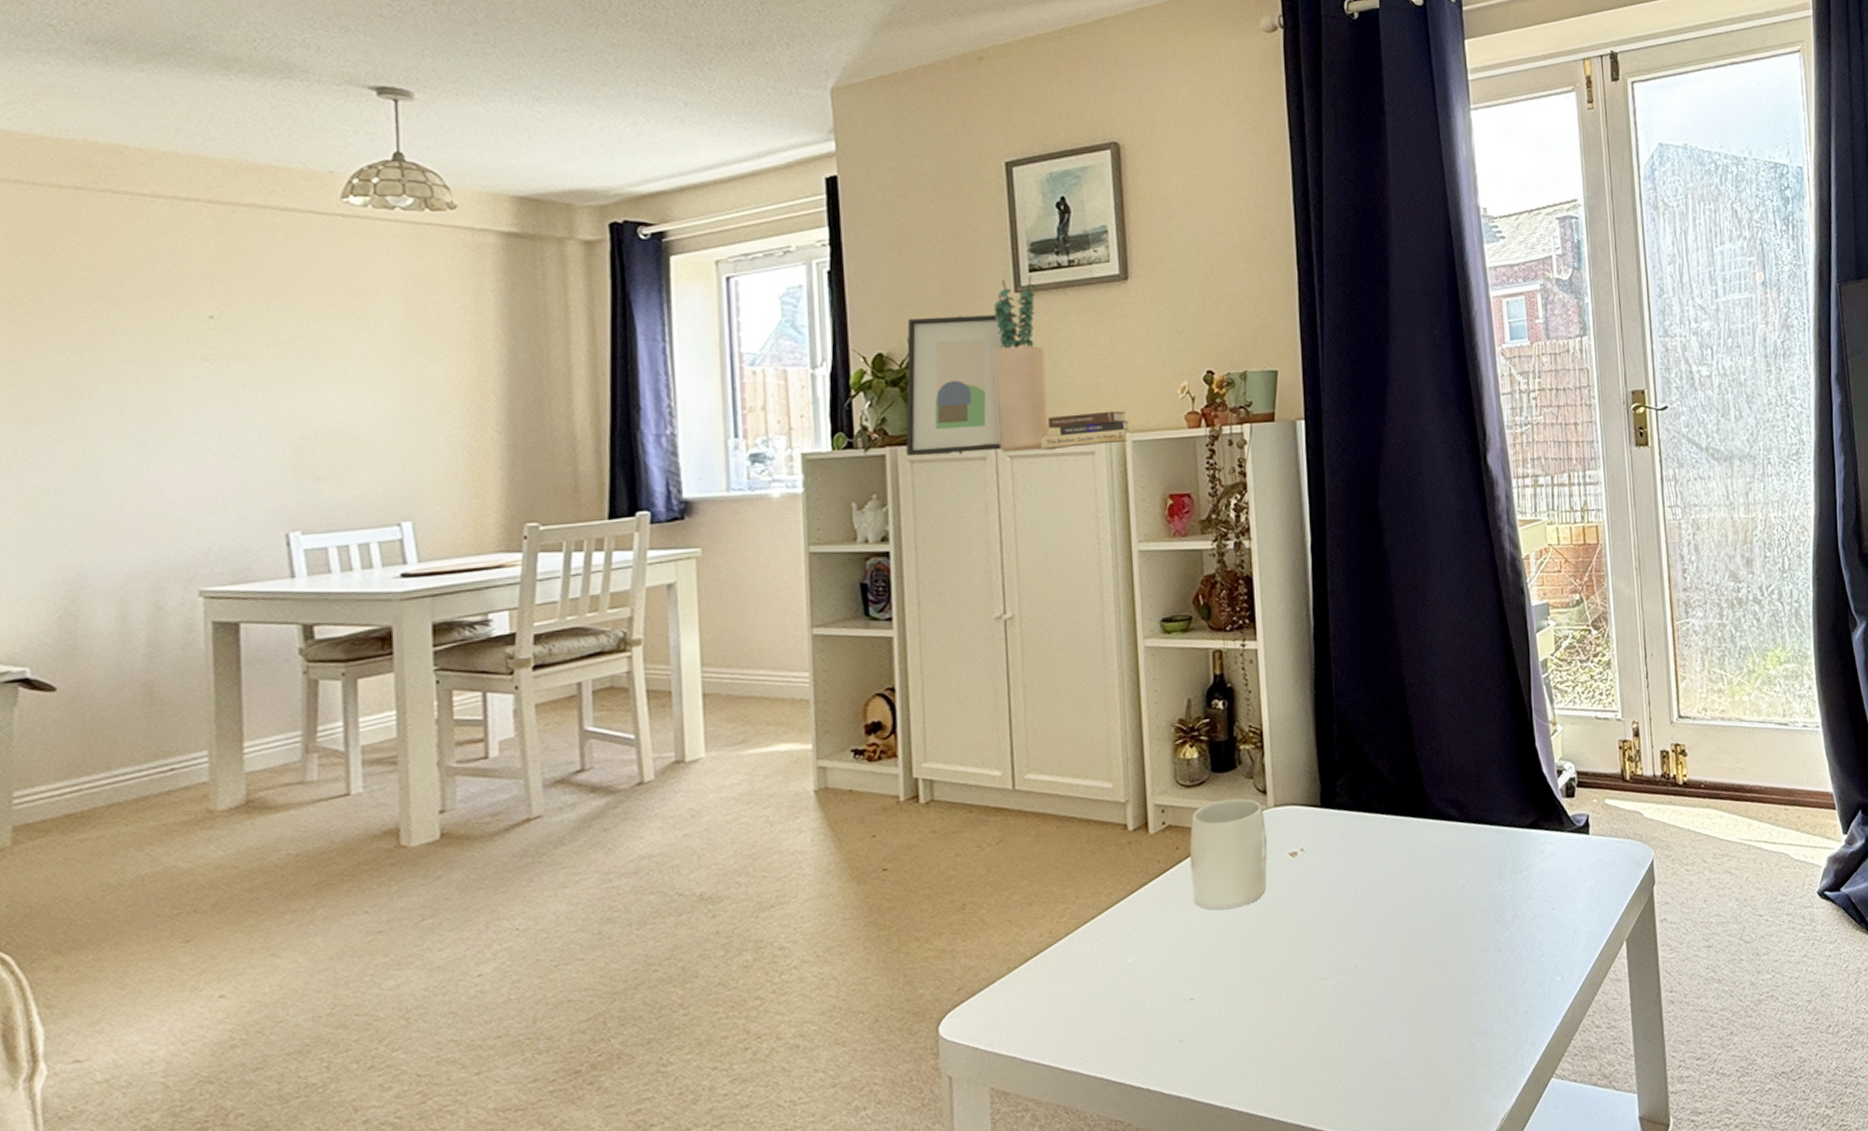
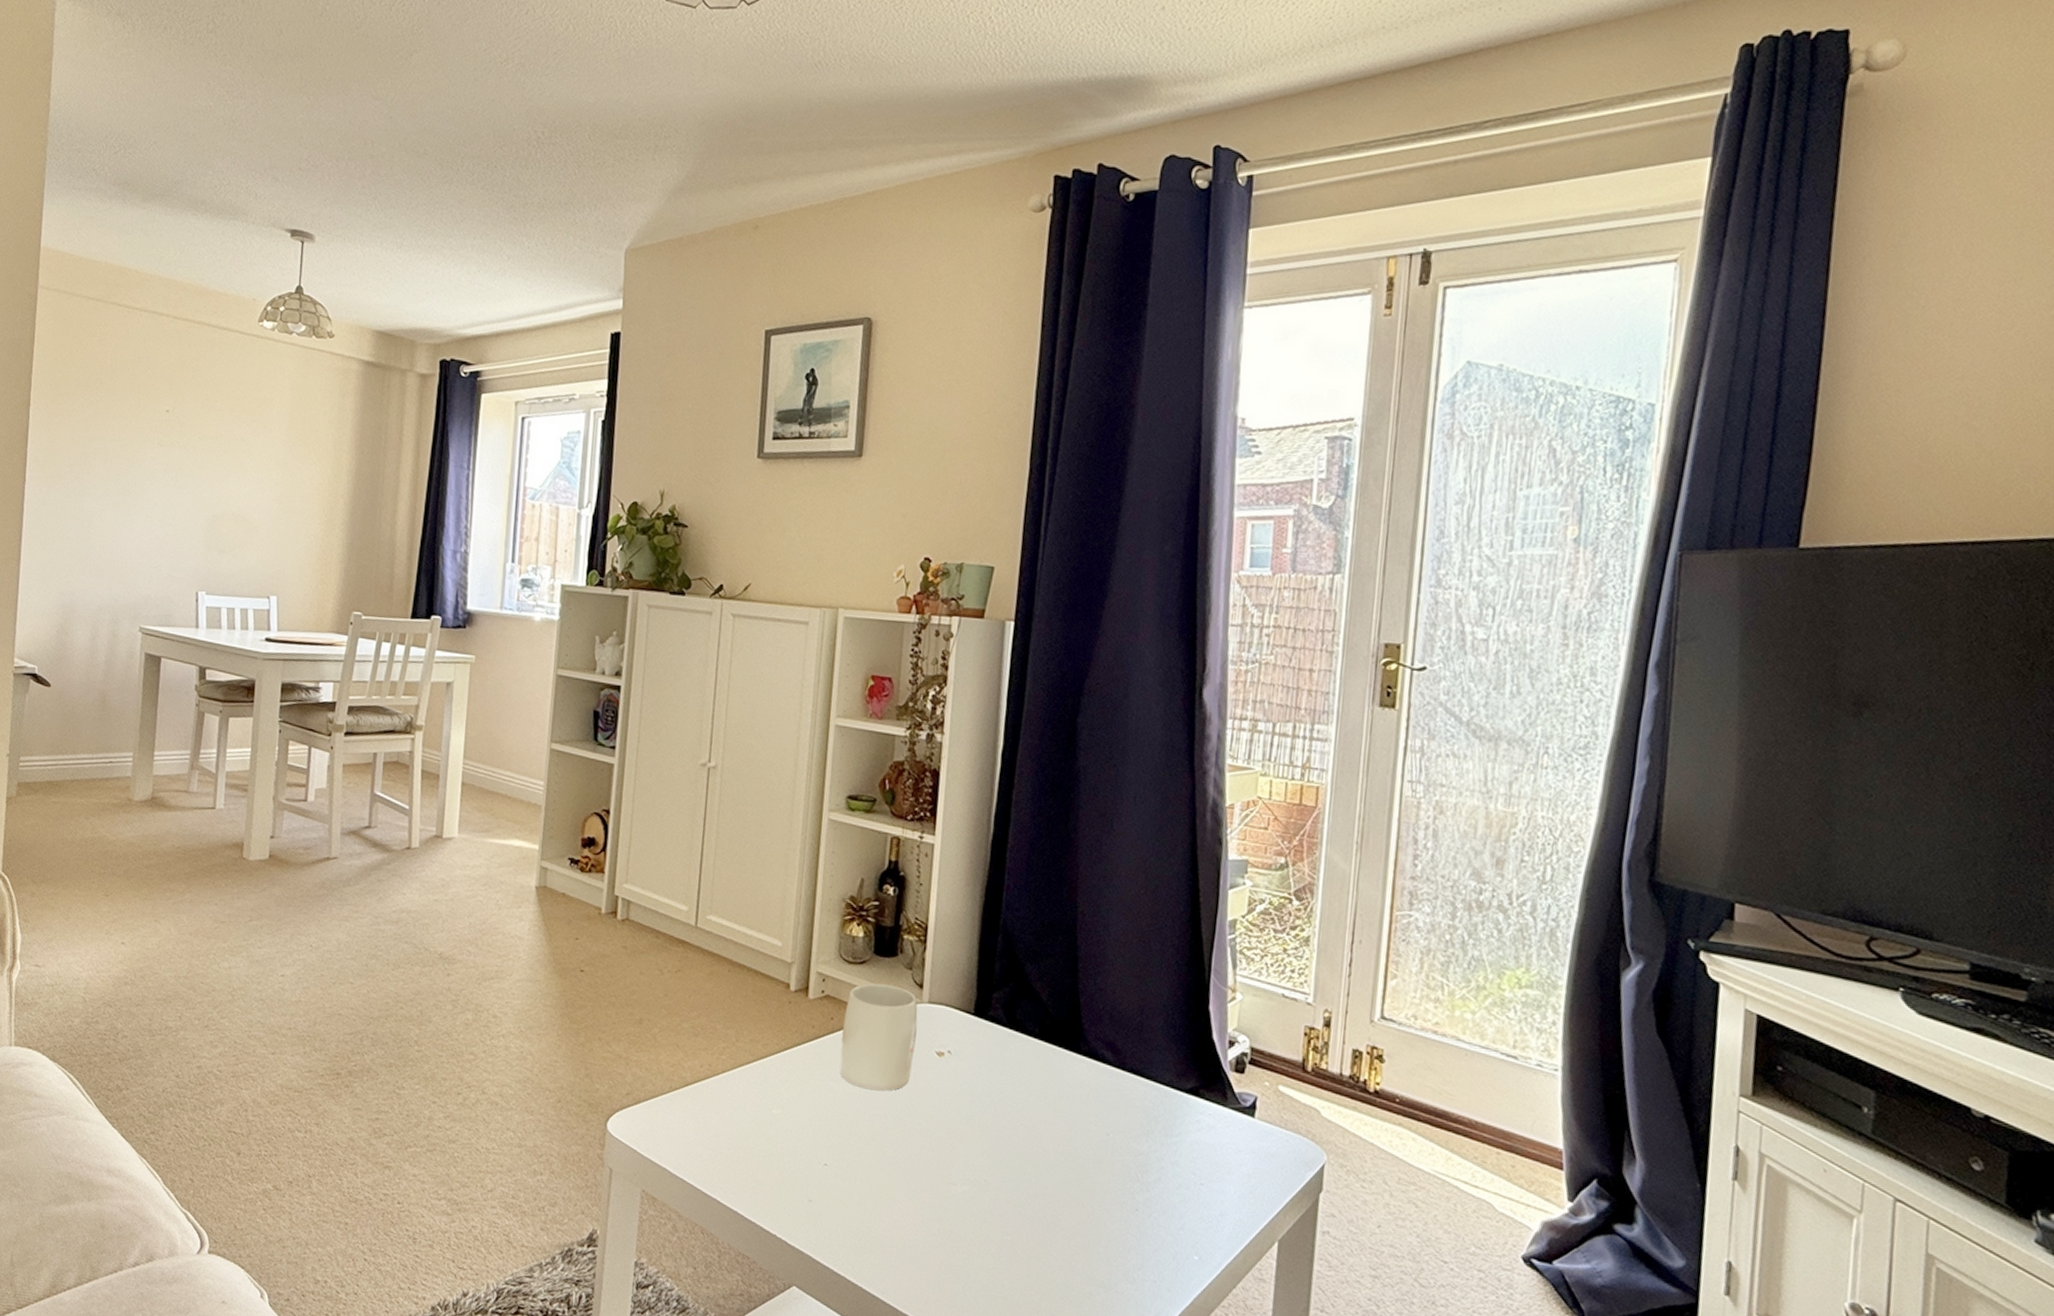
picture frame: present [906,315,1013,457] -> none [646,473,753,607]
vase: present [994,276,1049,453] -> none [725,444,777,613]
books: present [1040,411,1129,449] -> none [761,582,844,617]

